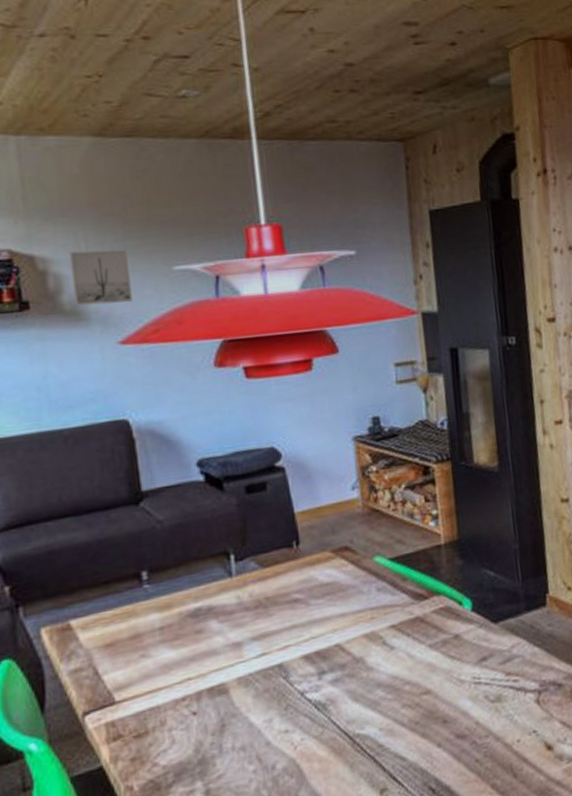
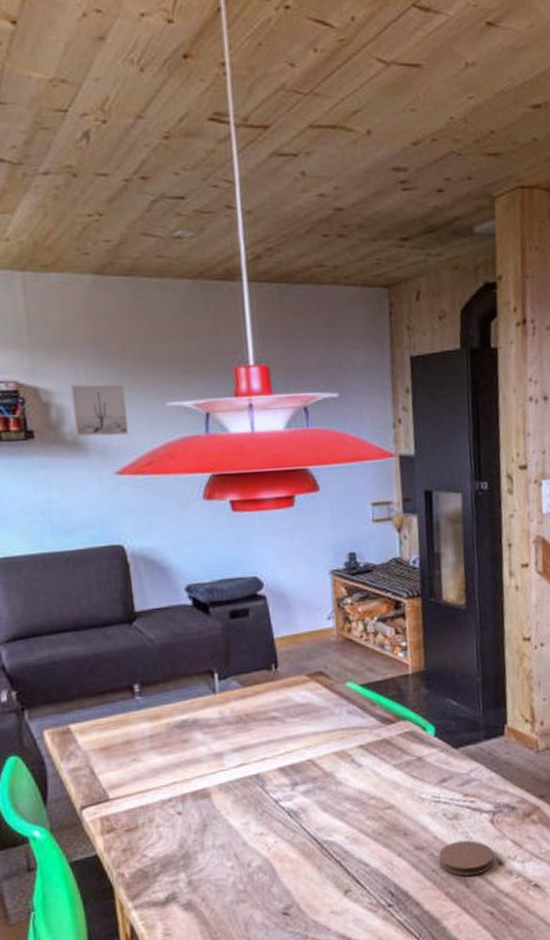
coaster: none [482,724,542,765] -> present [438,840,494,876]

